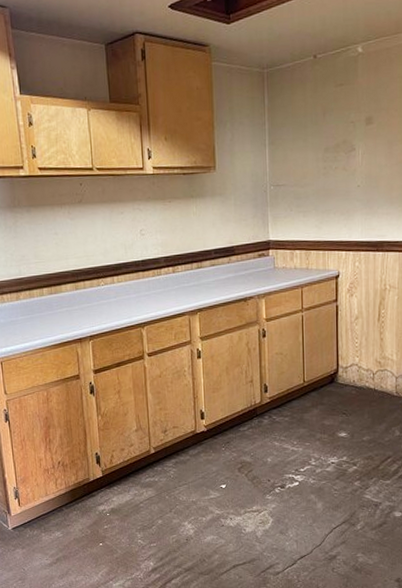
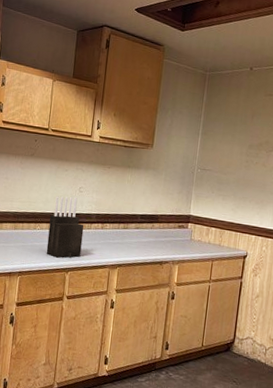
knife block: none [113,241,155,313] -> present [46,196,84,258]

